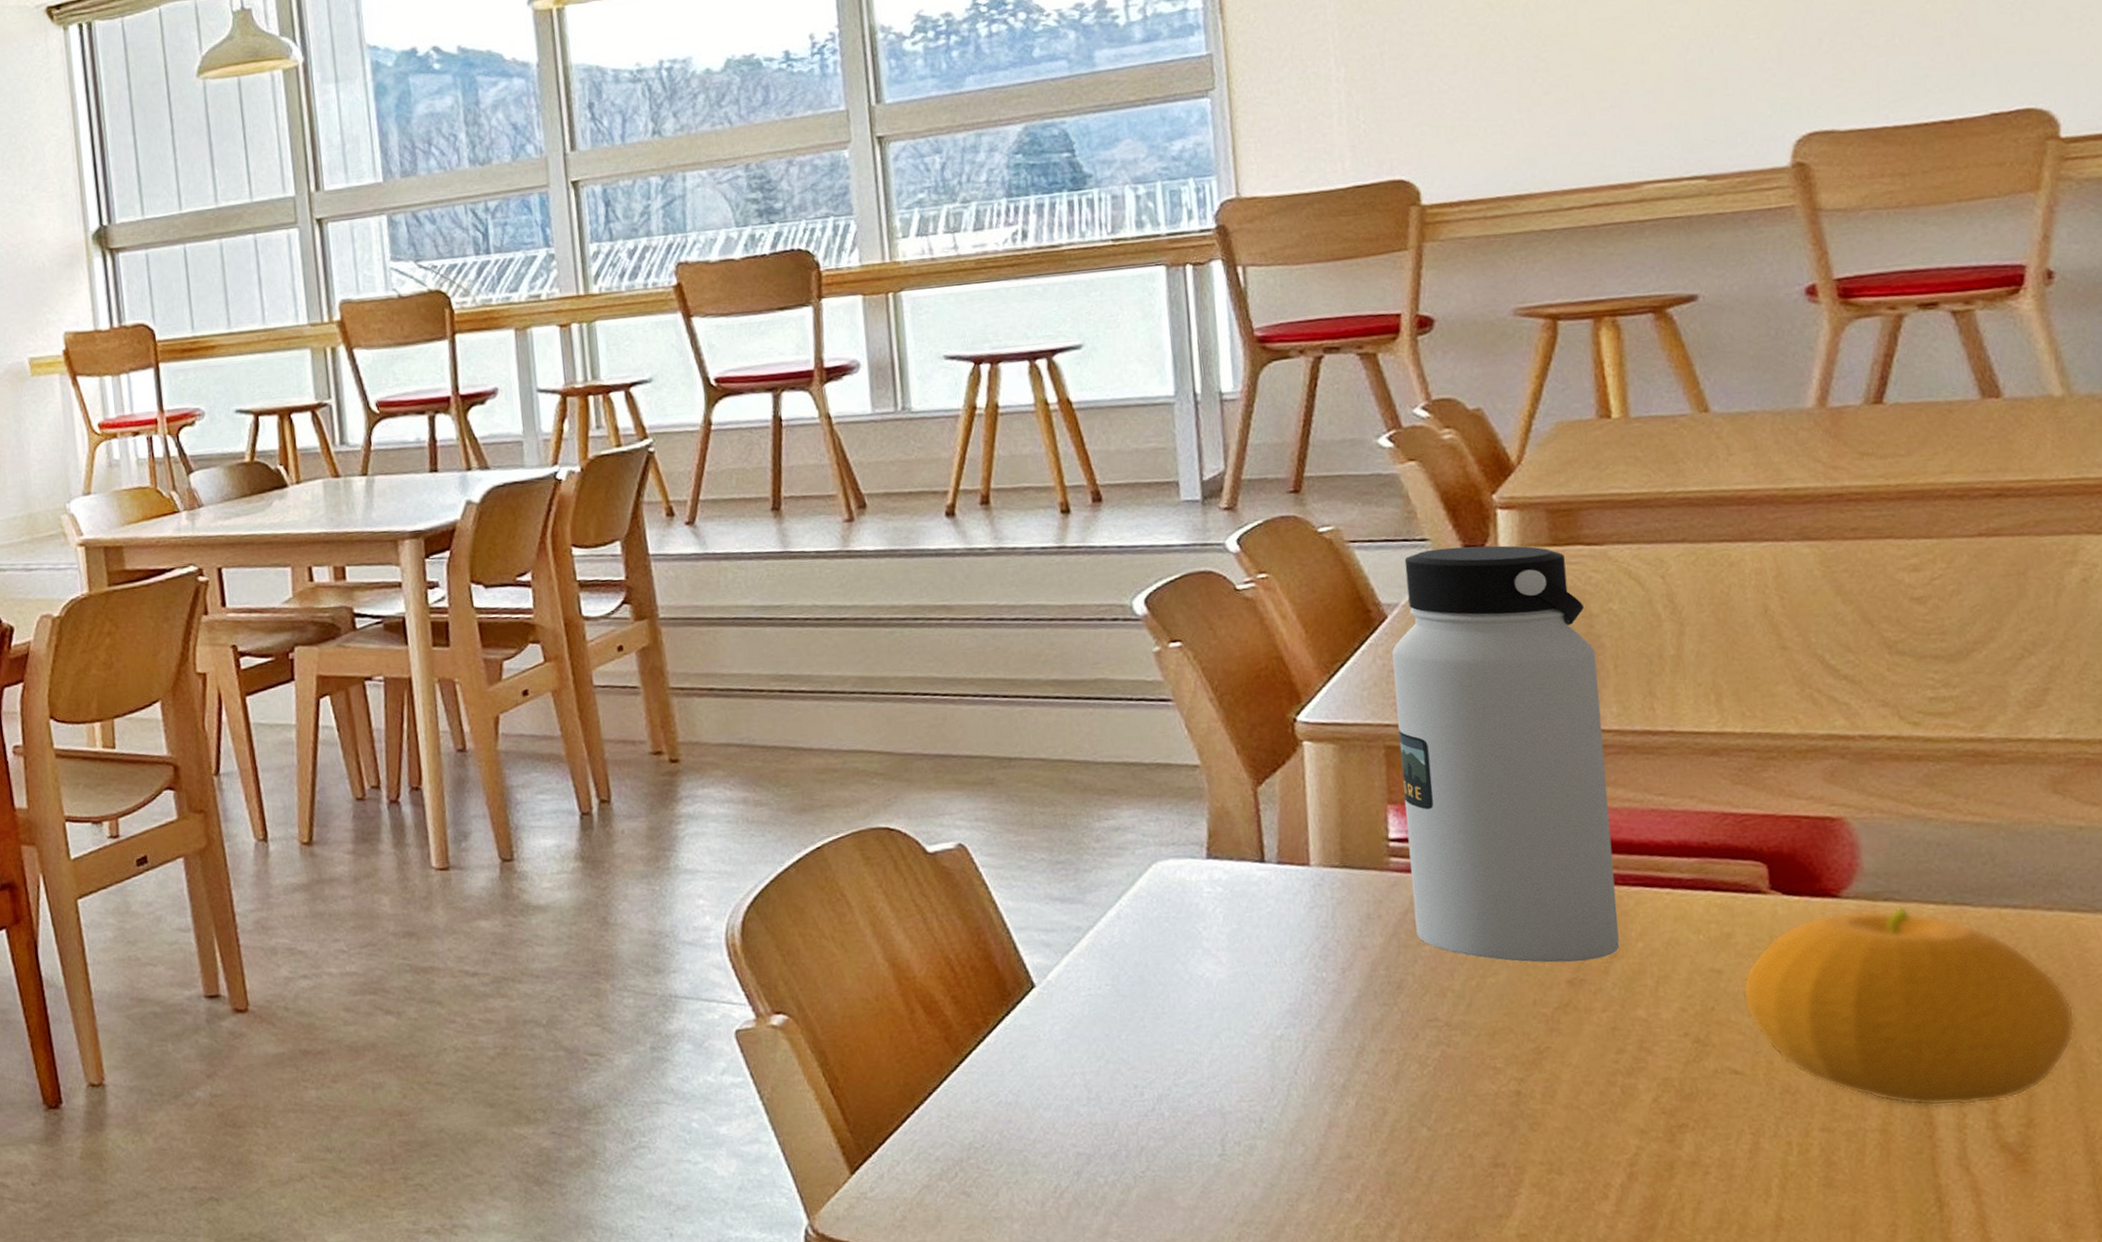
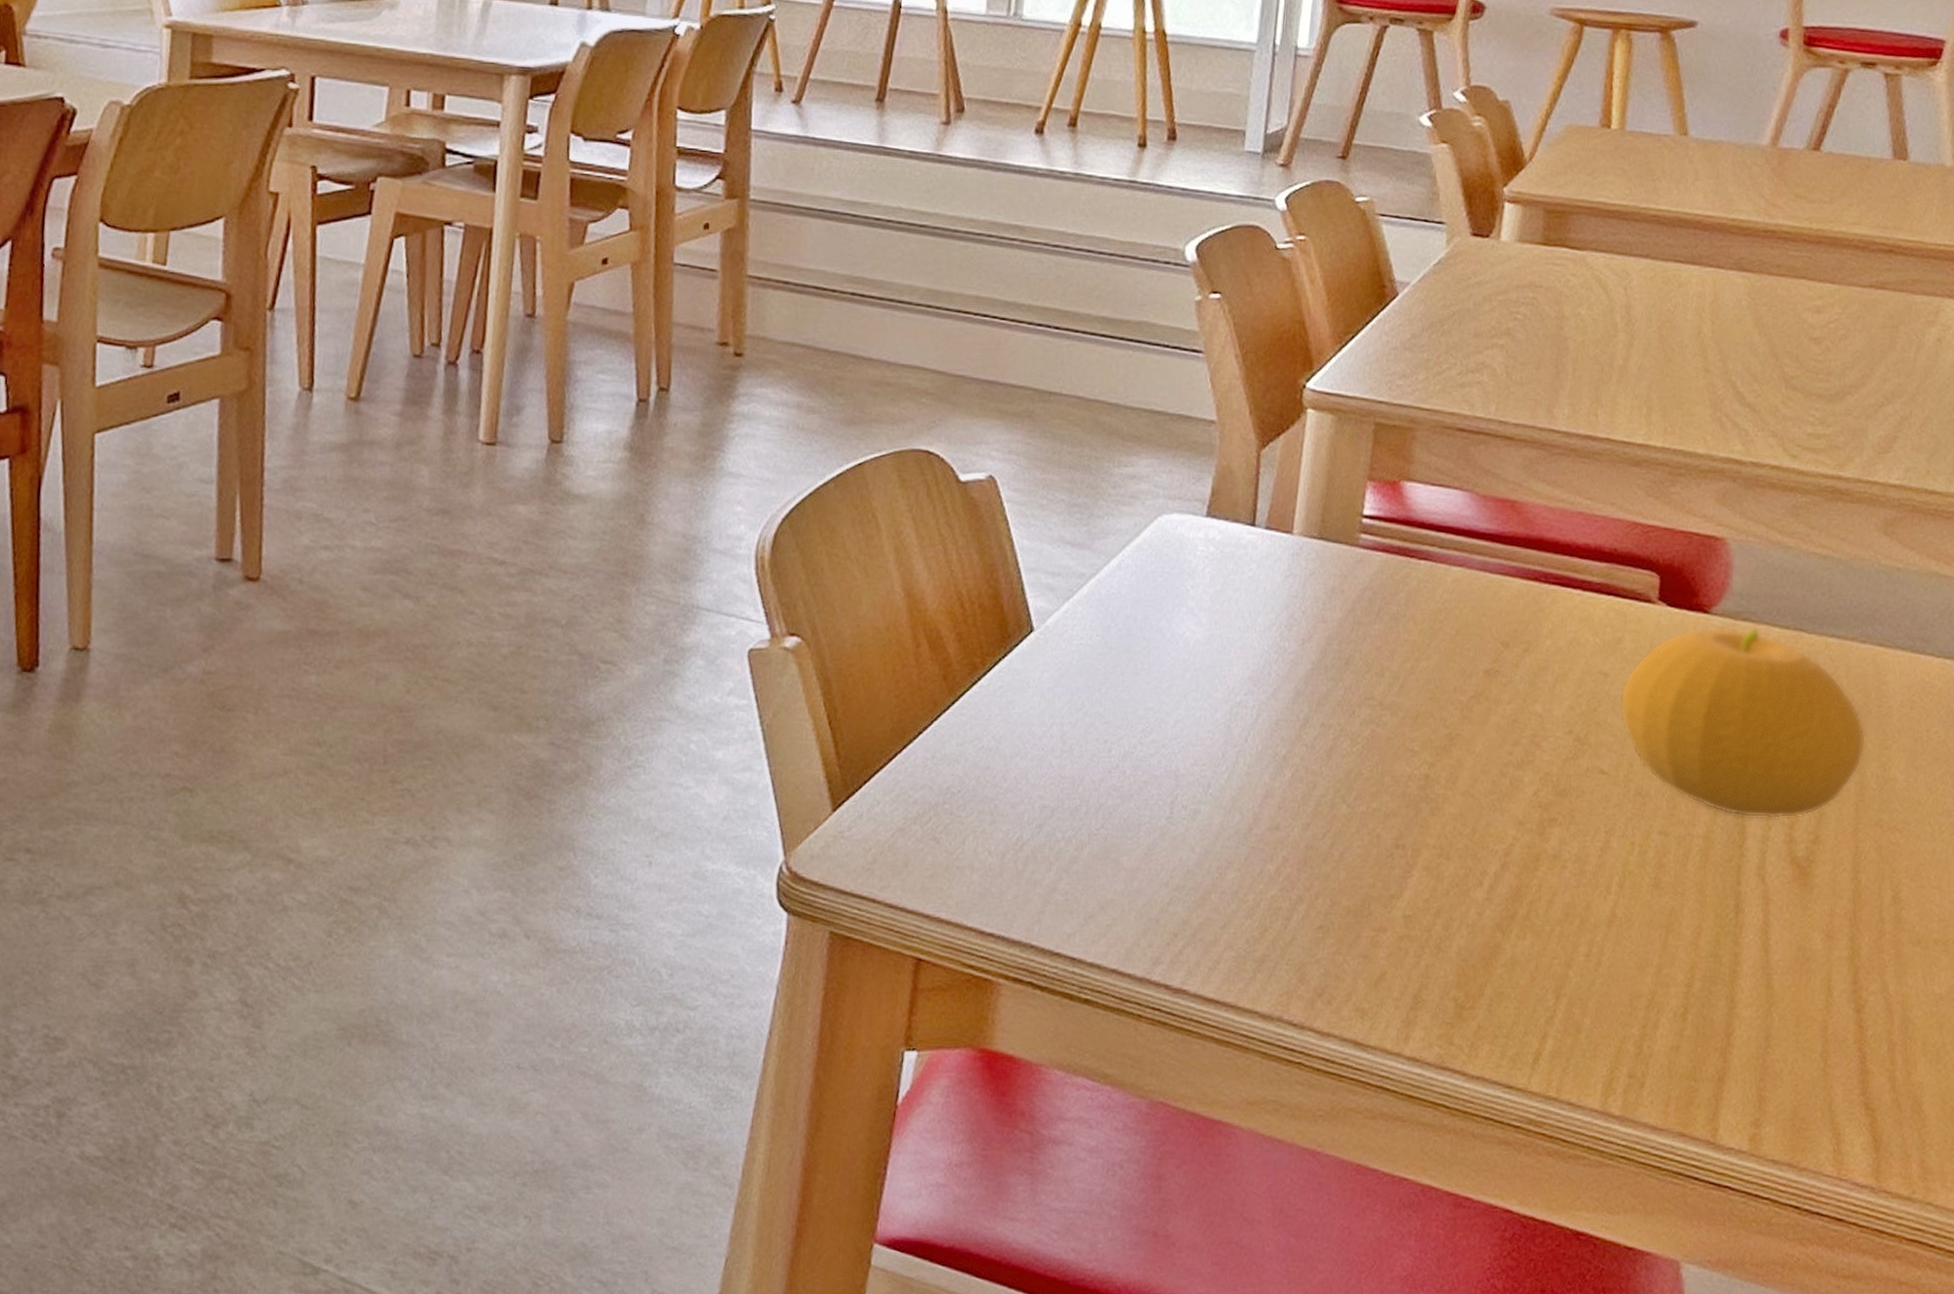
water bottle: present [1392,545,1620,963] -> none [1370,233,1560,652]

